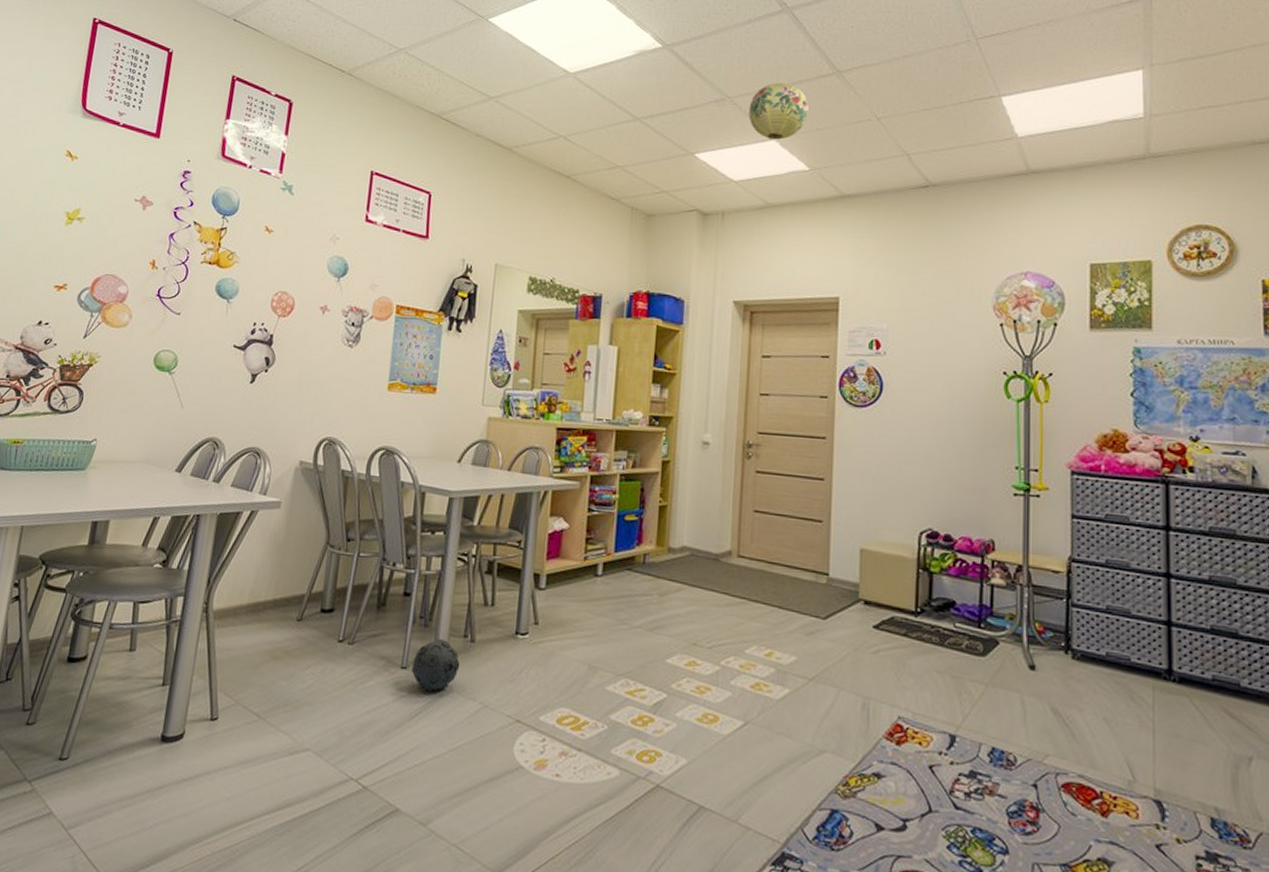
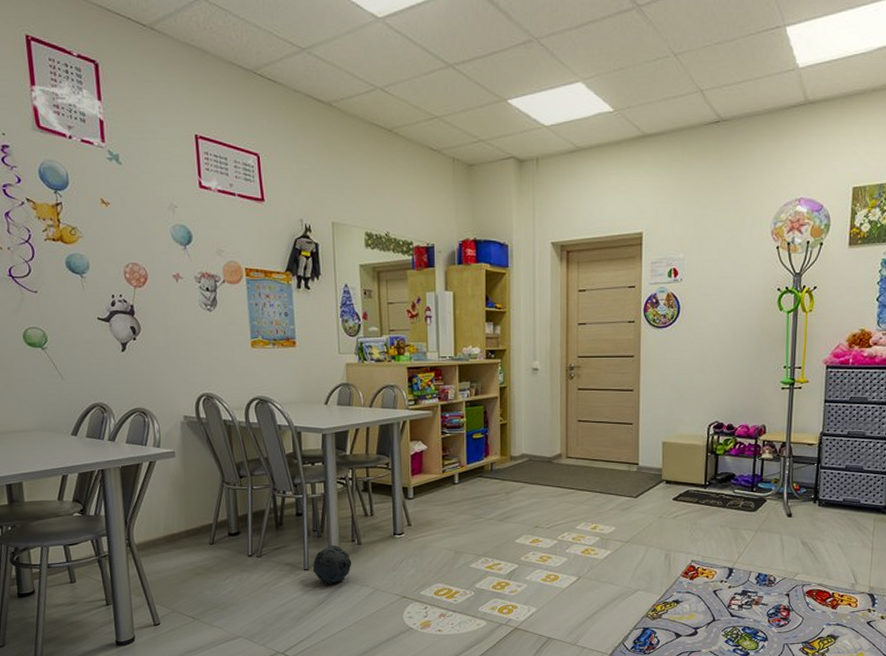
paper lantern: present [748,82,809,140] -> none [555,20,611,81]

